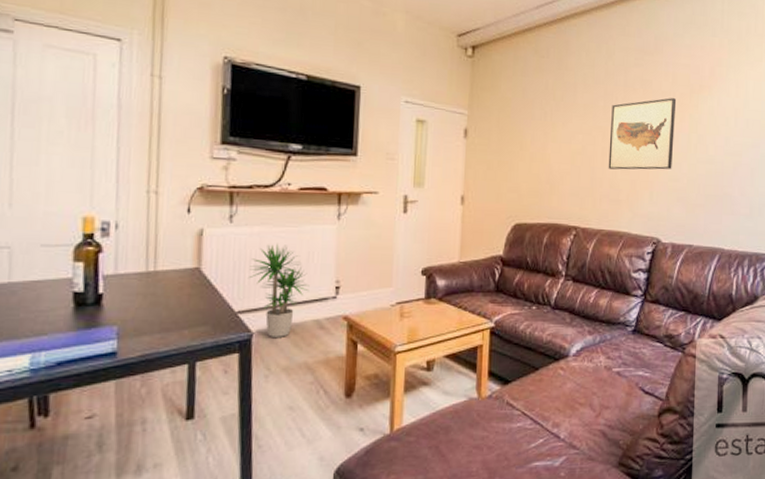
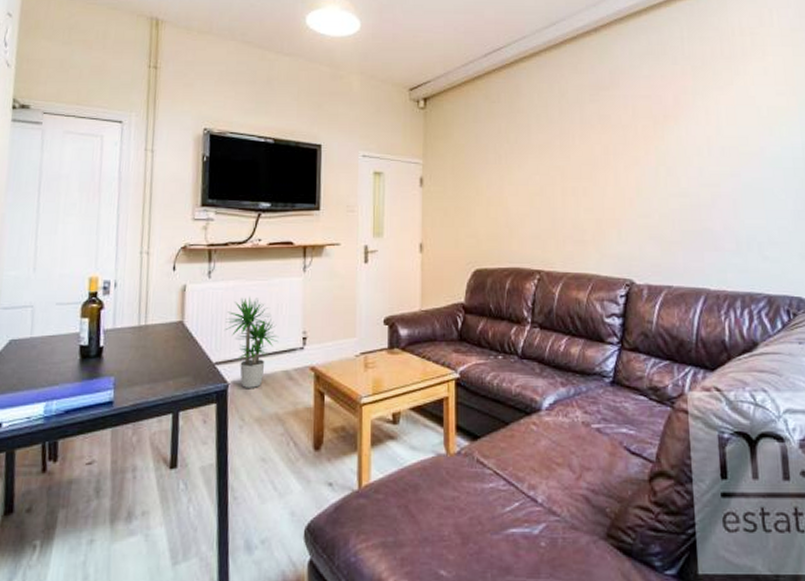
wall art: present [608,98,677,170] -> none [568,131,640,209]

